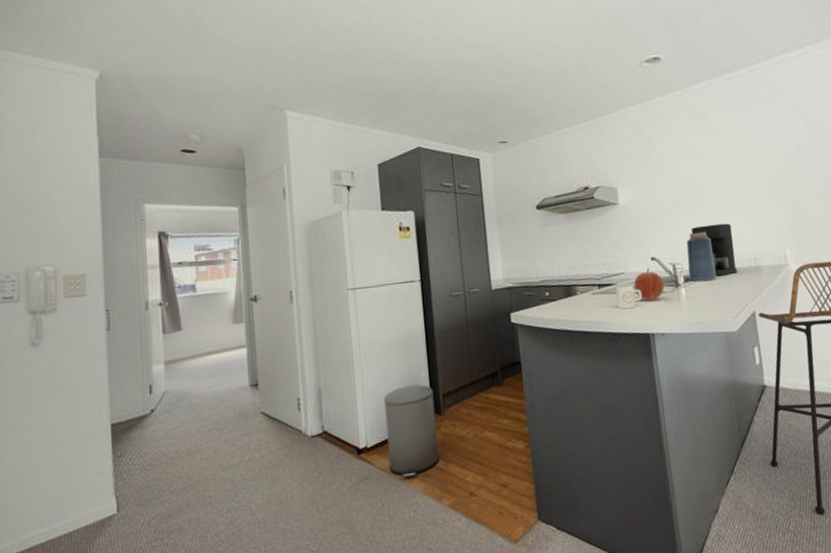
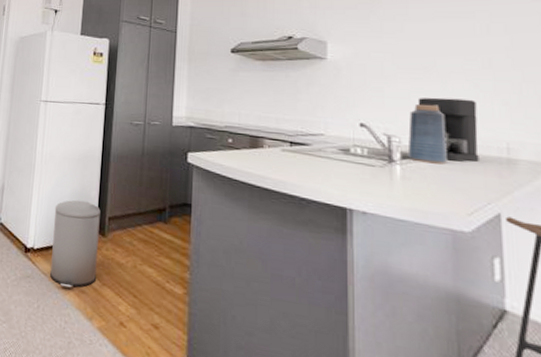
mug: present [615,284,642,309] -> none [310,147,343,176]
fruit: present [633,268,665,301] -> none [334,134,374,173]

